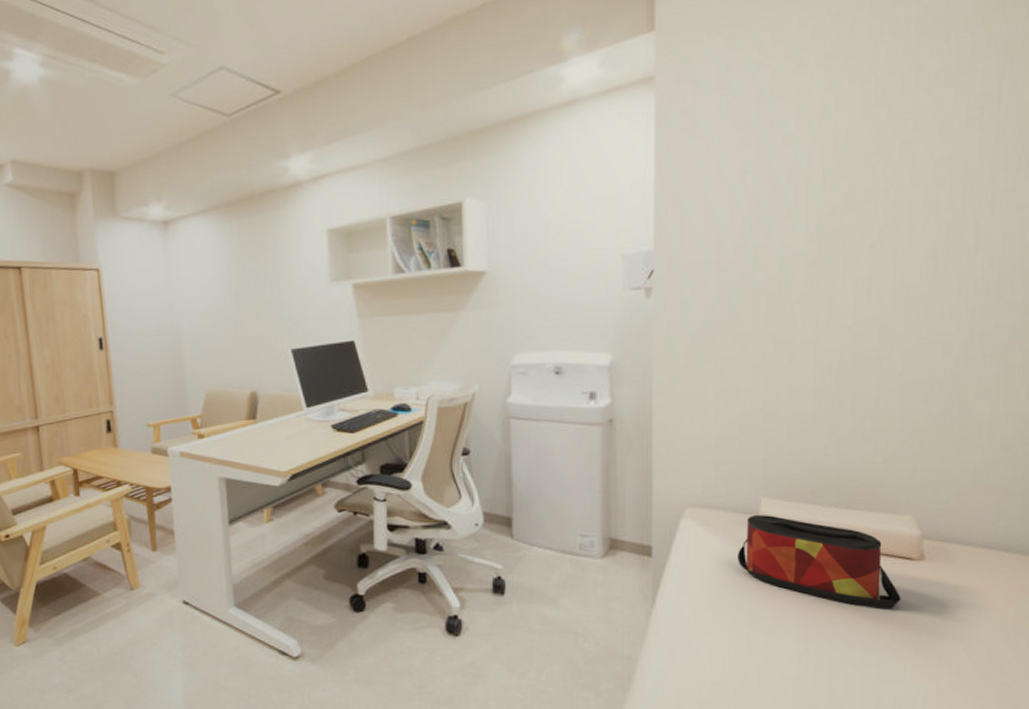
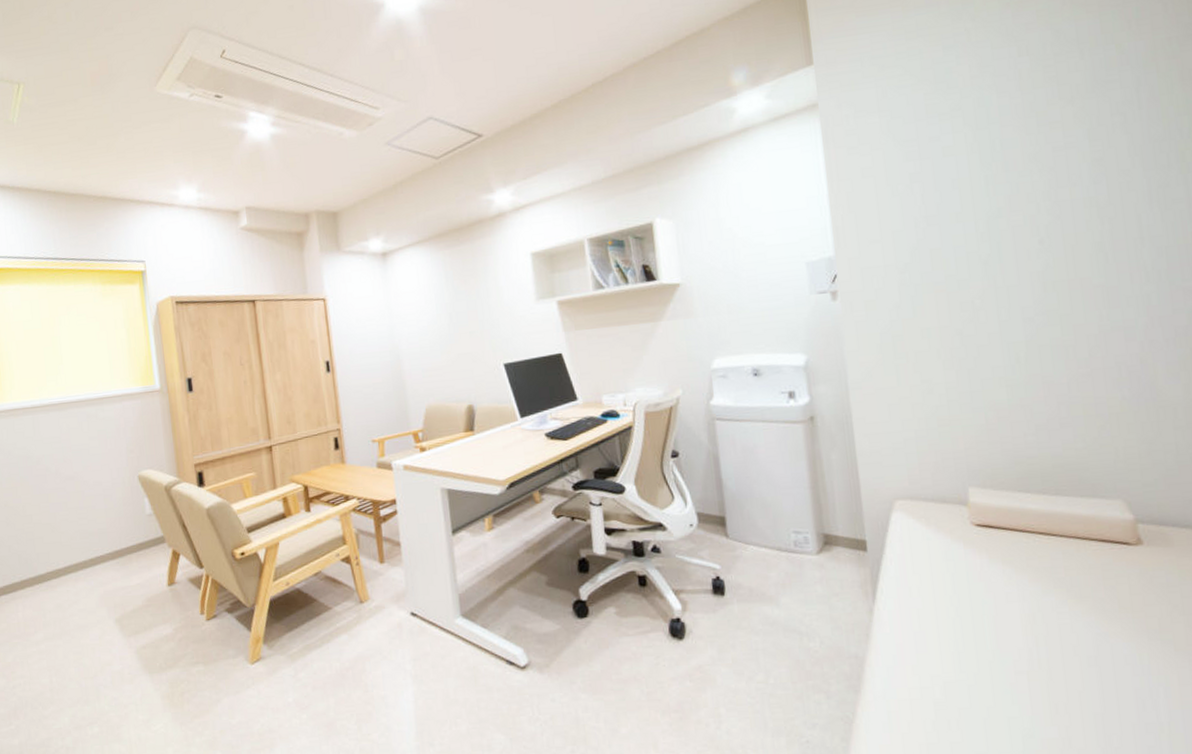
bag: present [738,515,901,609] -> none [952,504,1125,597]

